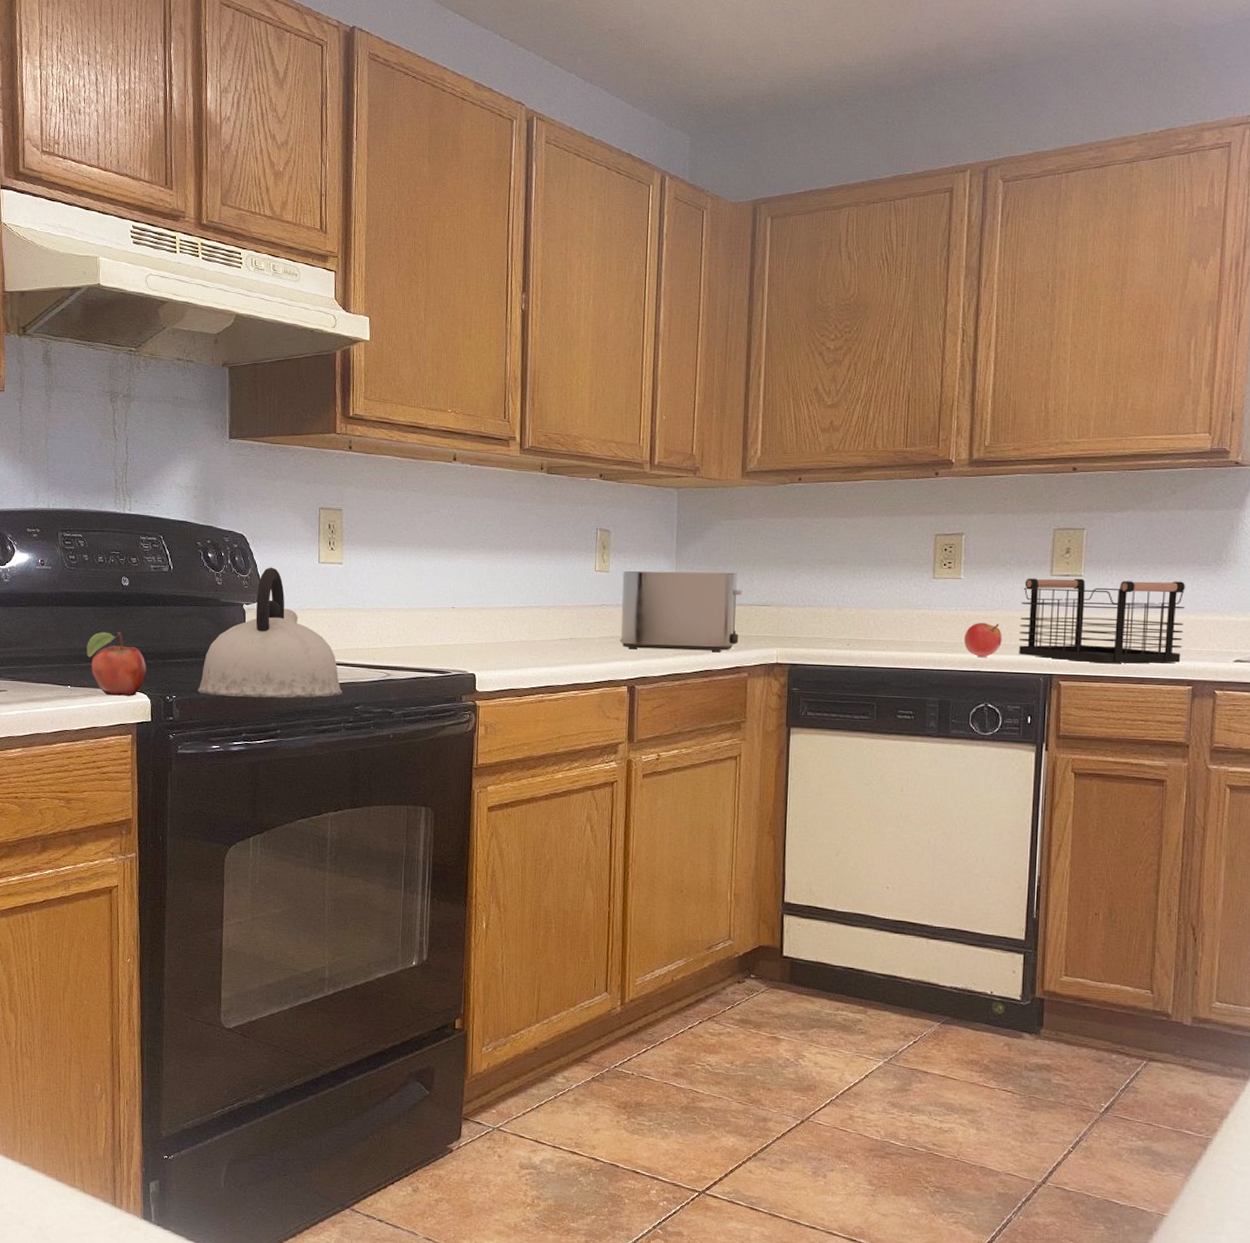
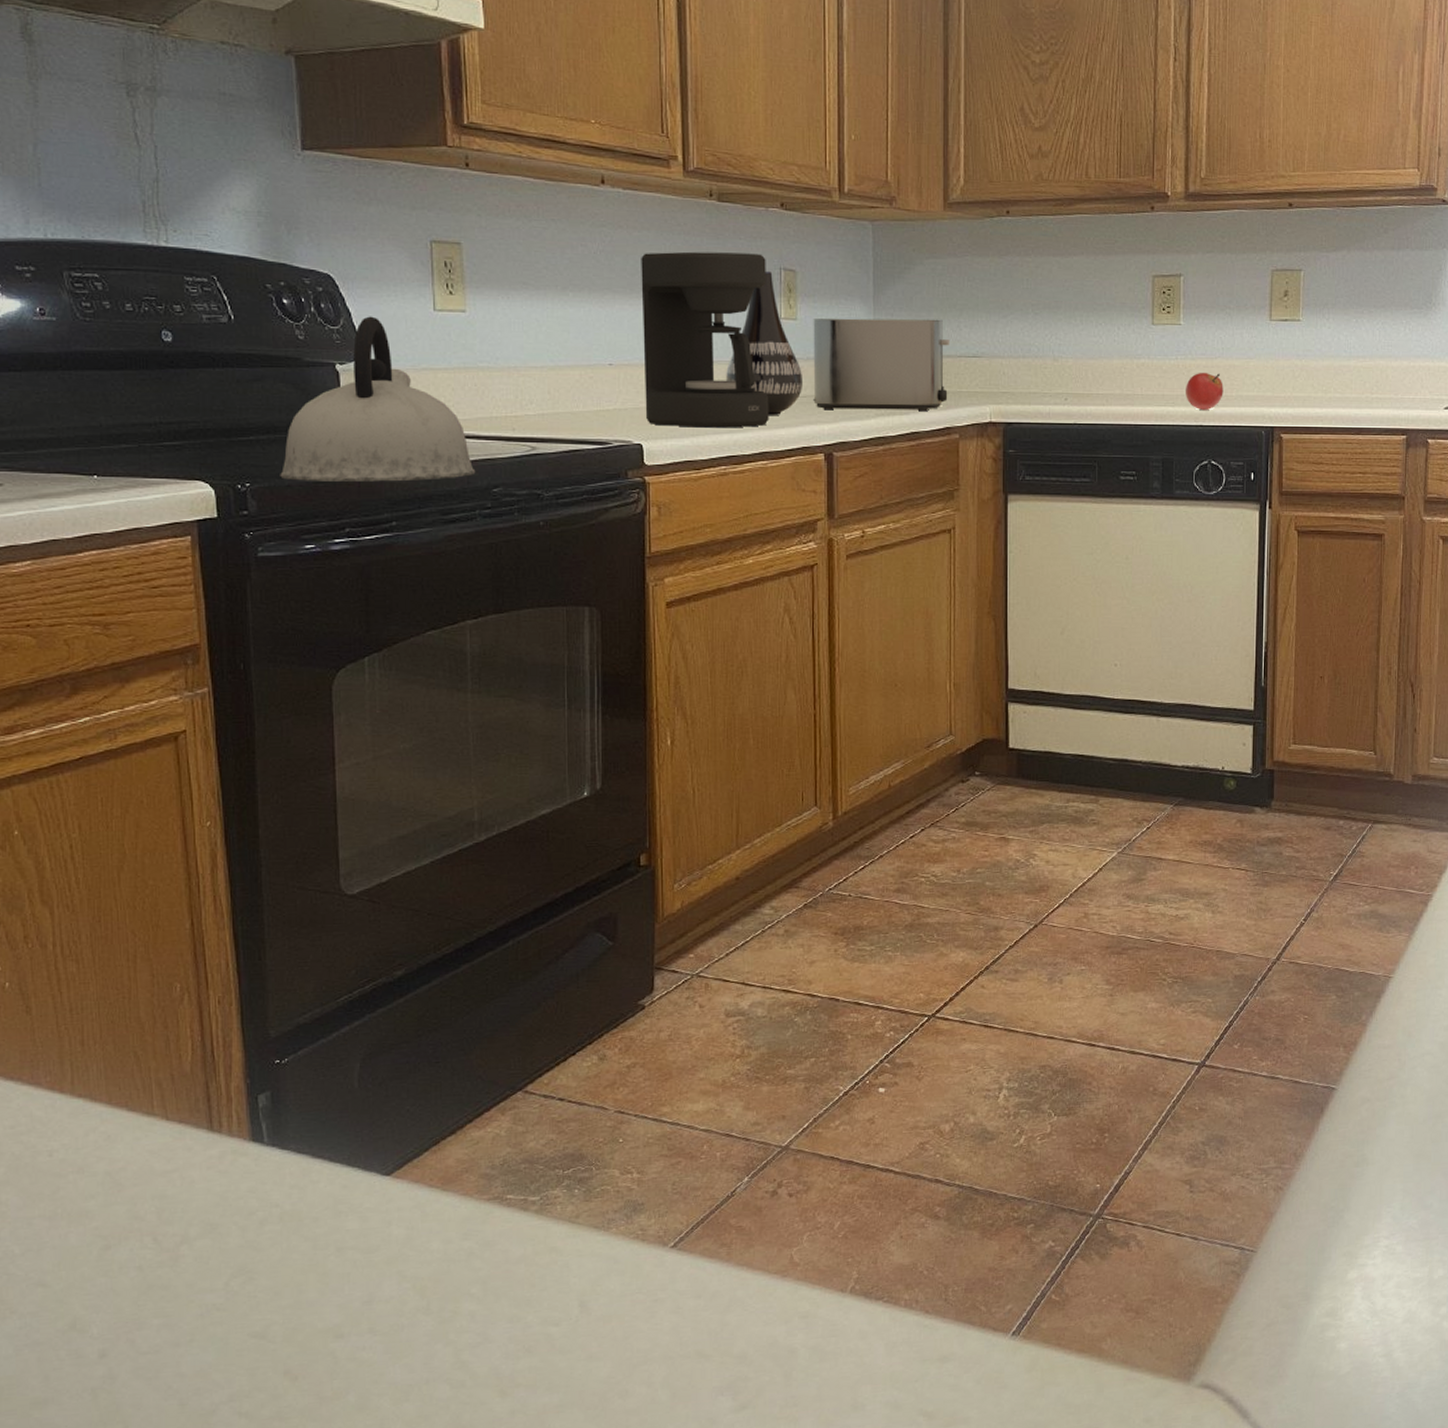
fruit: present [86,631,146,696] -> none [117,402,206,486]
coffee maker: none [479,515,585,662] -> present [641,251,769,428]
vase: none [546,531,612,653] -> present [725,270,804,415]
dish rack: present [1018,578,1185,664] -> none [1240,323,1398,414]

